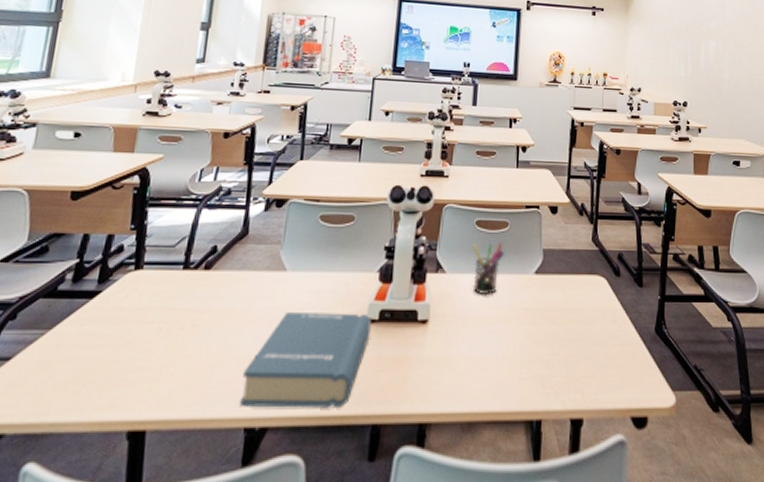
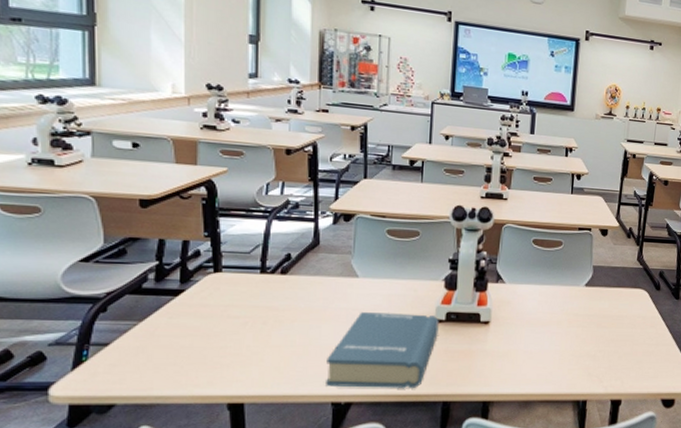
pen holder: present [472,241,504,296] -> none [529,258,558,303]

